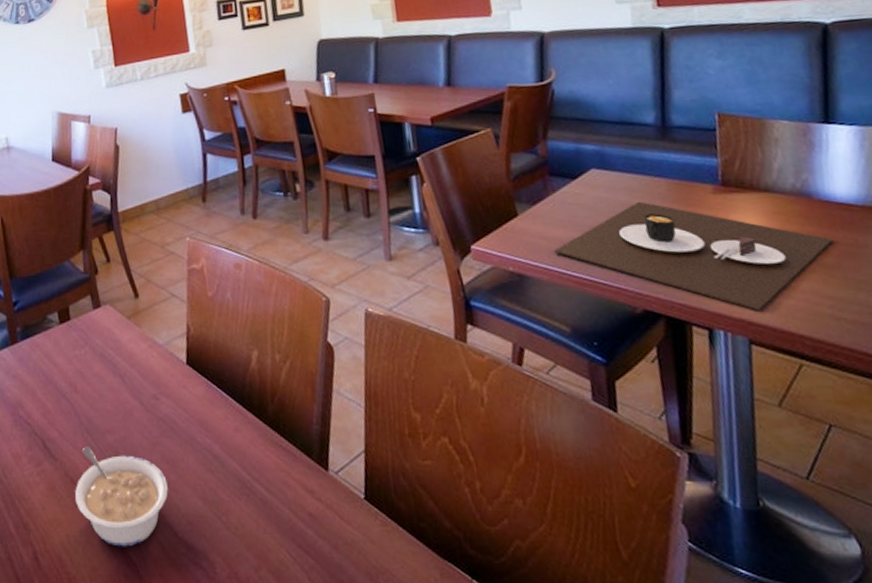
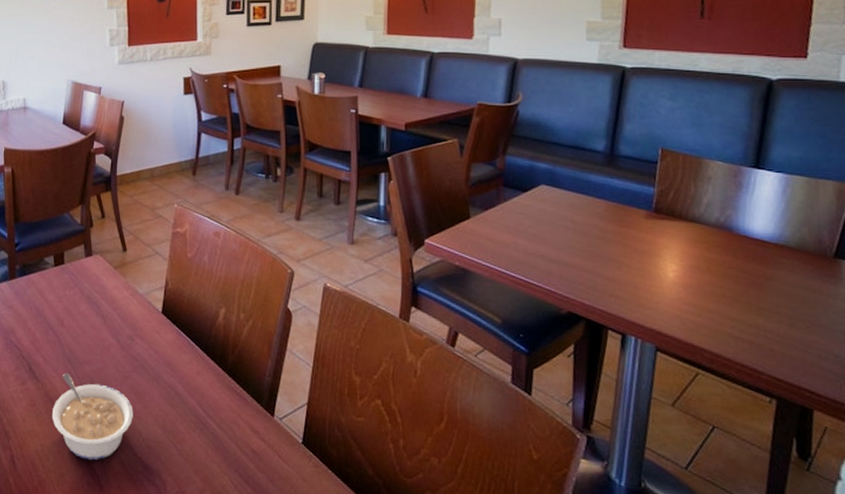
place setting: present [554,201,833,311] -> none [498,217,744,324]

